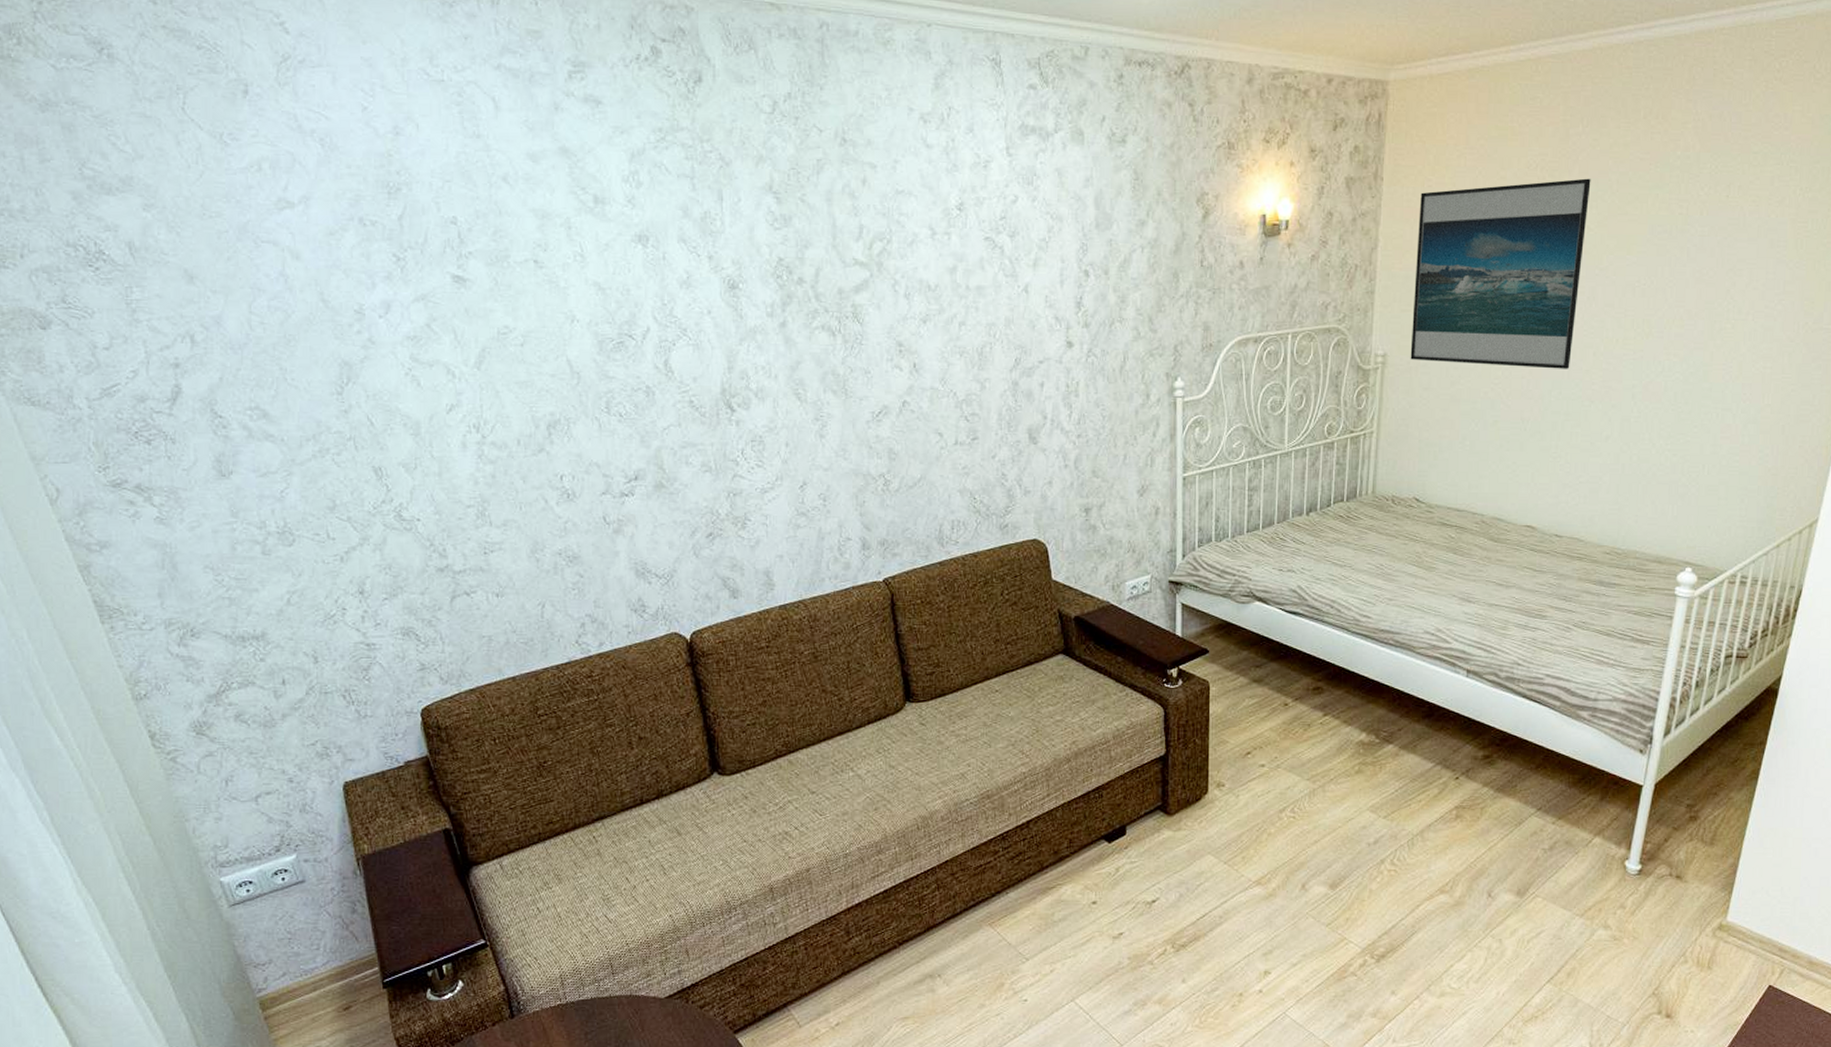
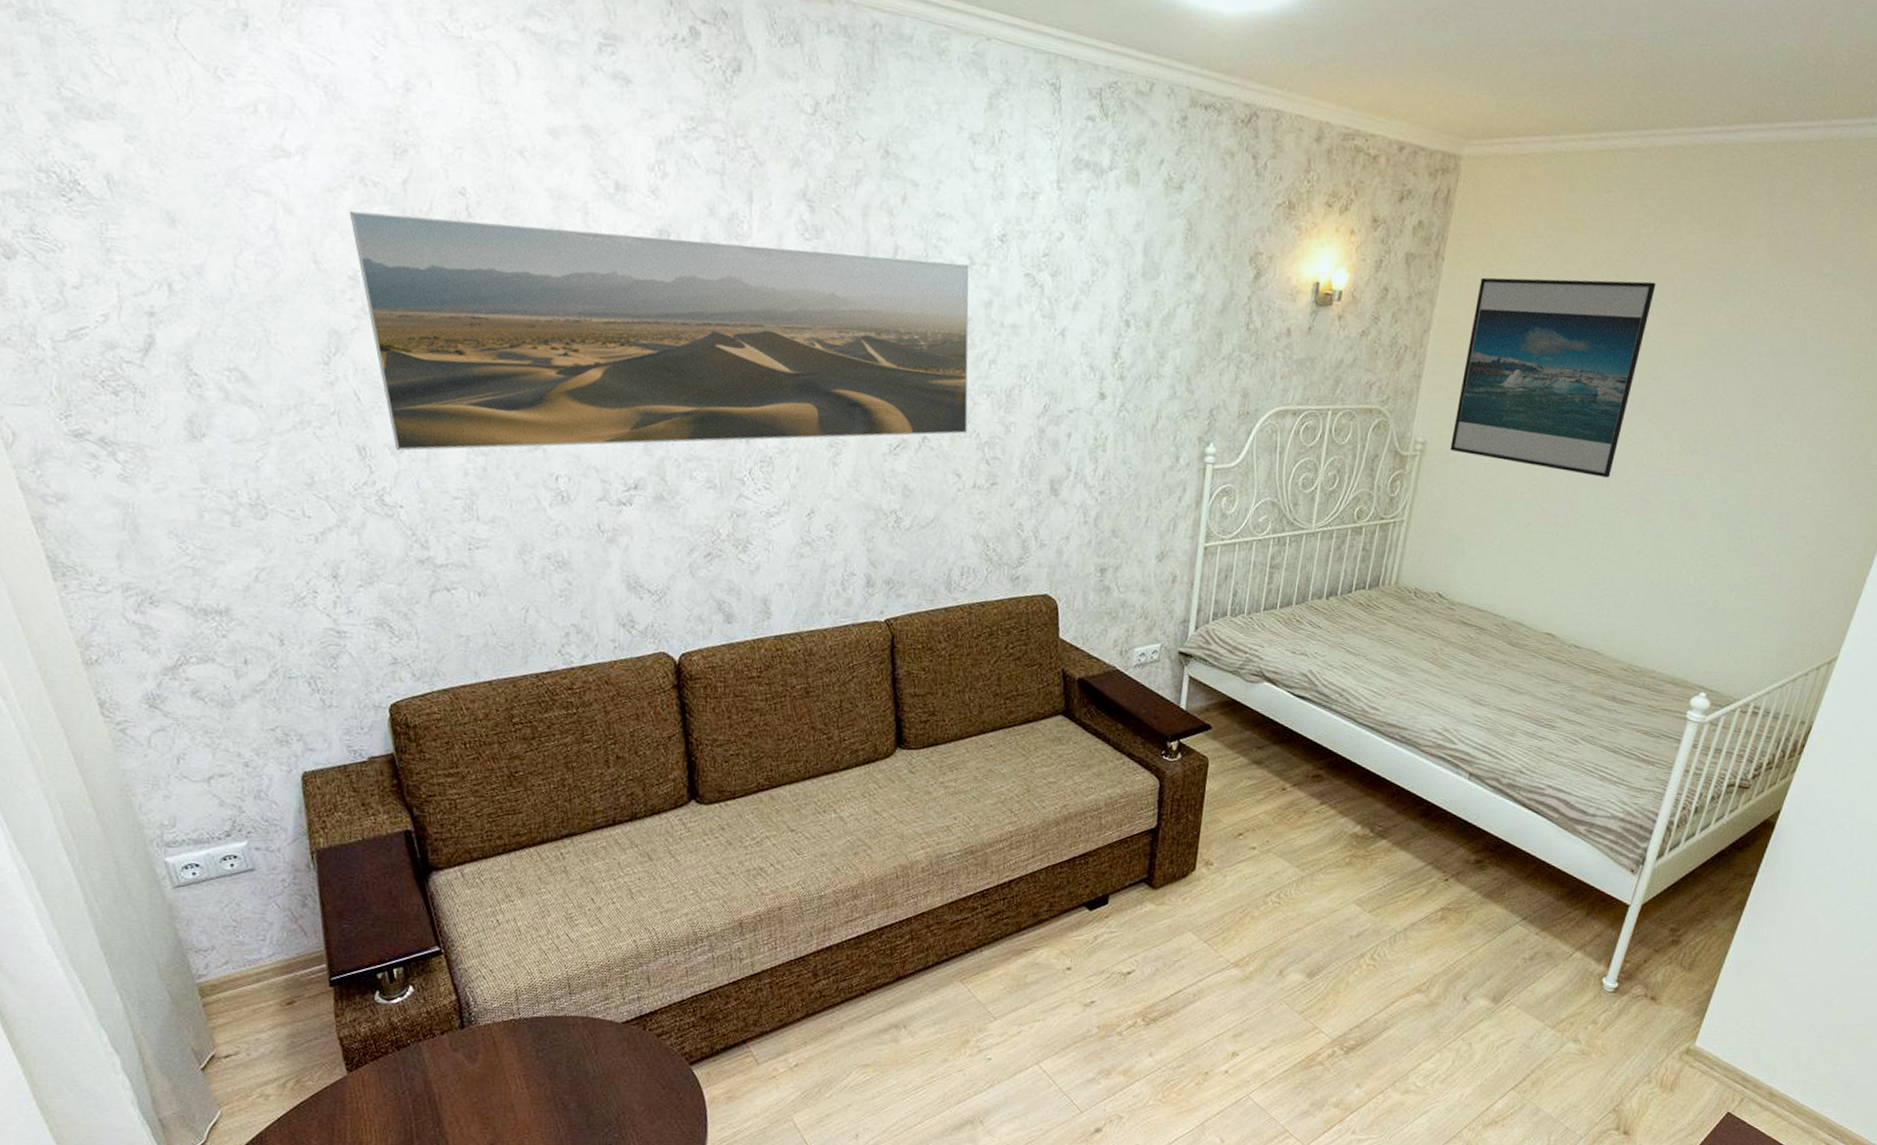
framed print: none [351,235,945,467] -> present [349,211,969,451]

